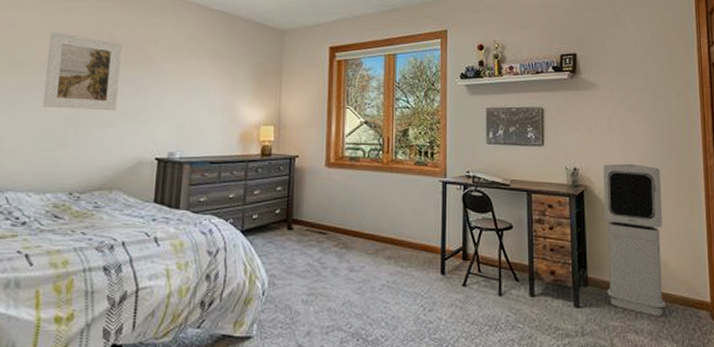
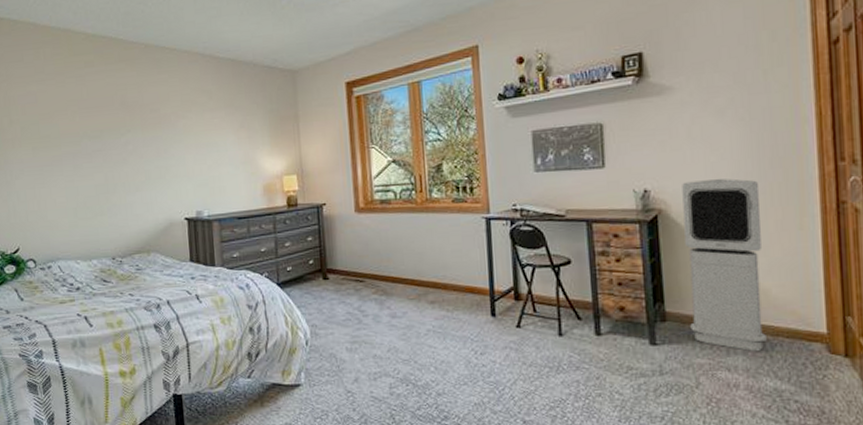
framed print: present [42,32,121,110] -> none [69,102,141,178]

